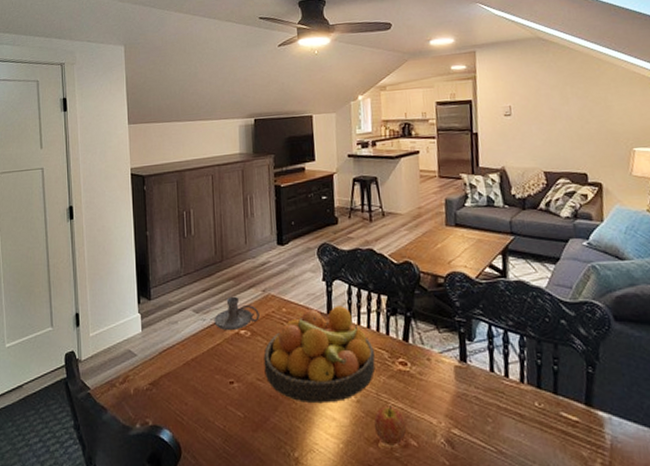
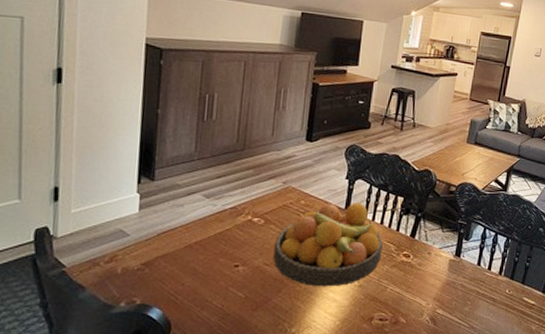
candle holder: present [214,296,260,331] -> none [226,185,277,218]
apple: present [374,405,407,446] -> none [371,290,400,322]

